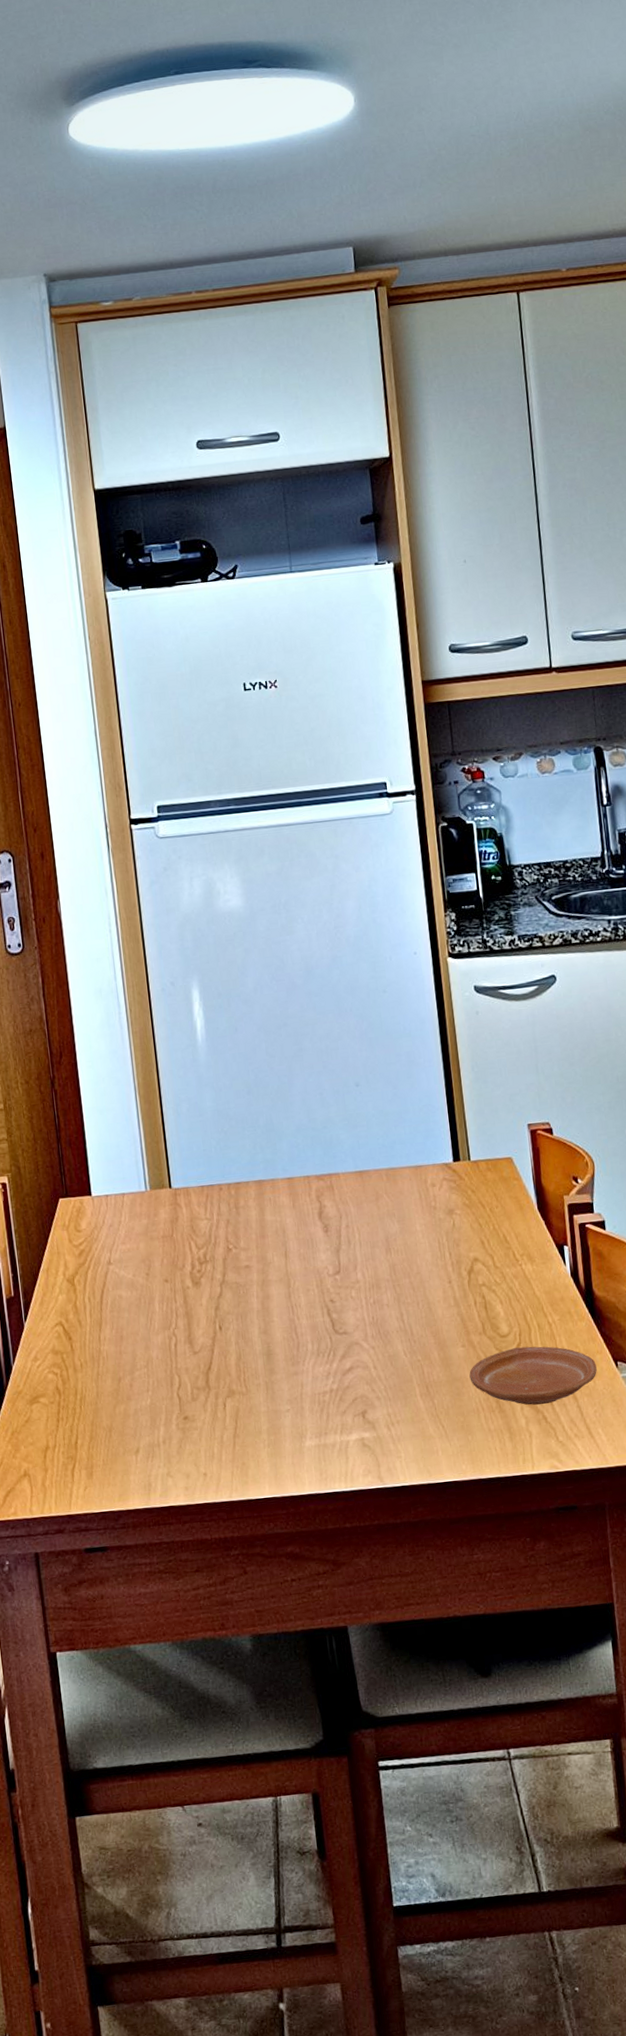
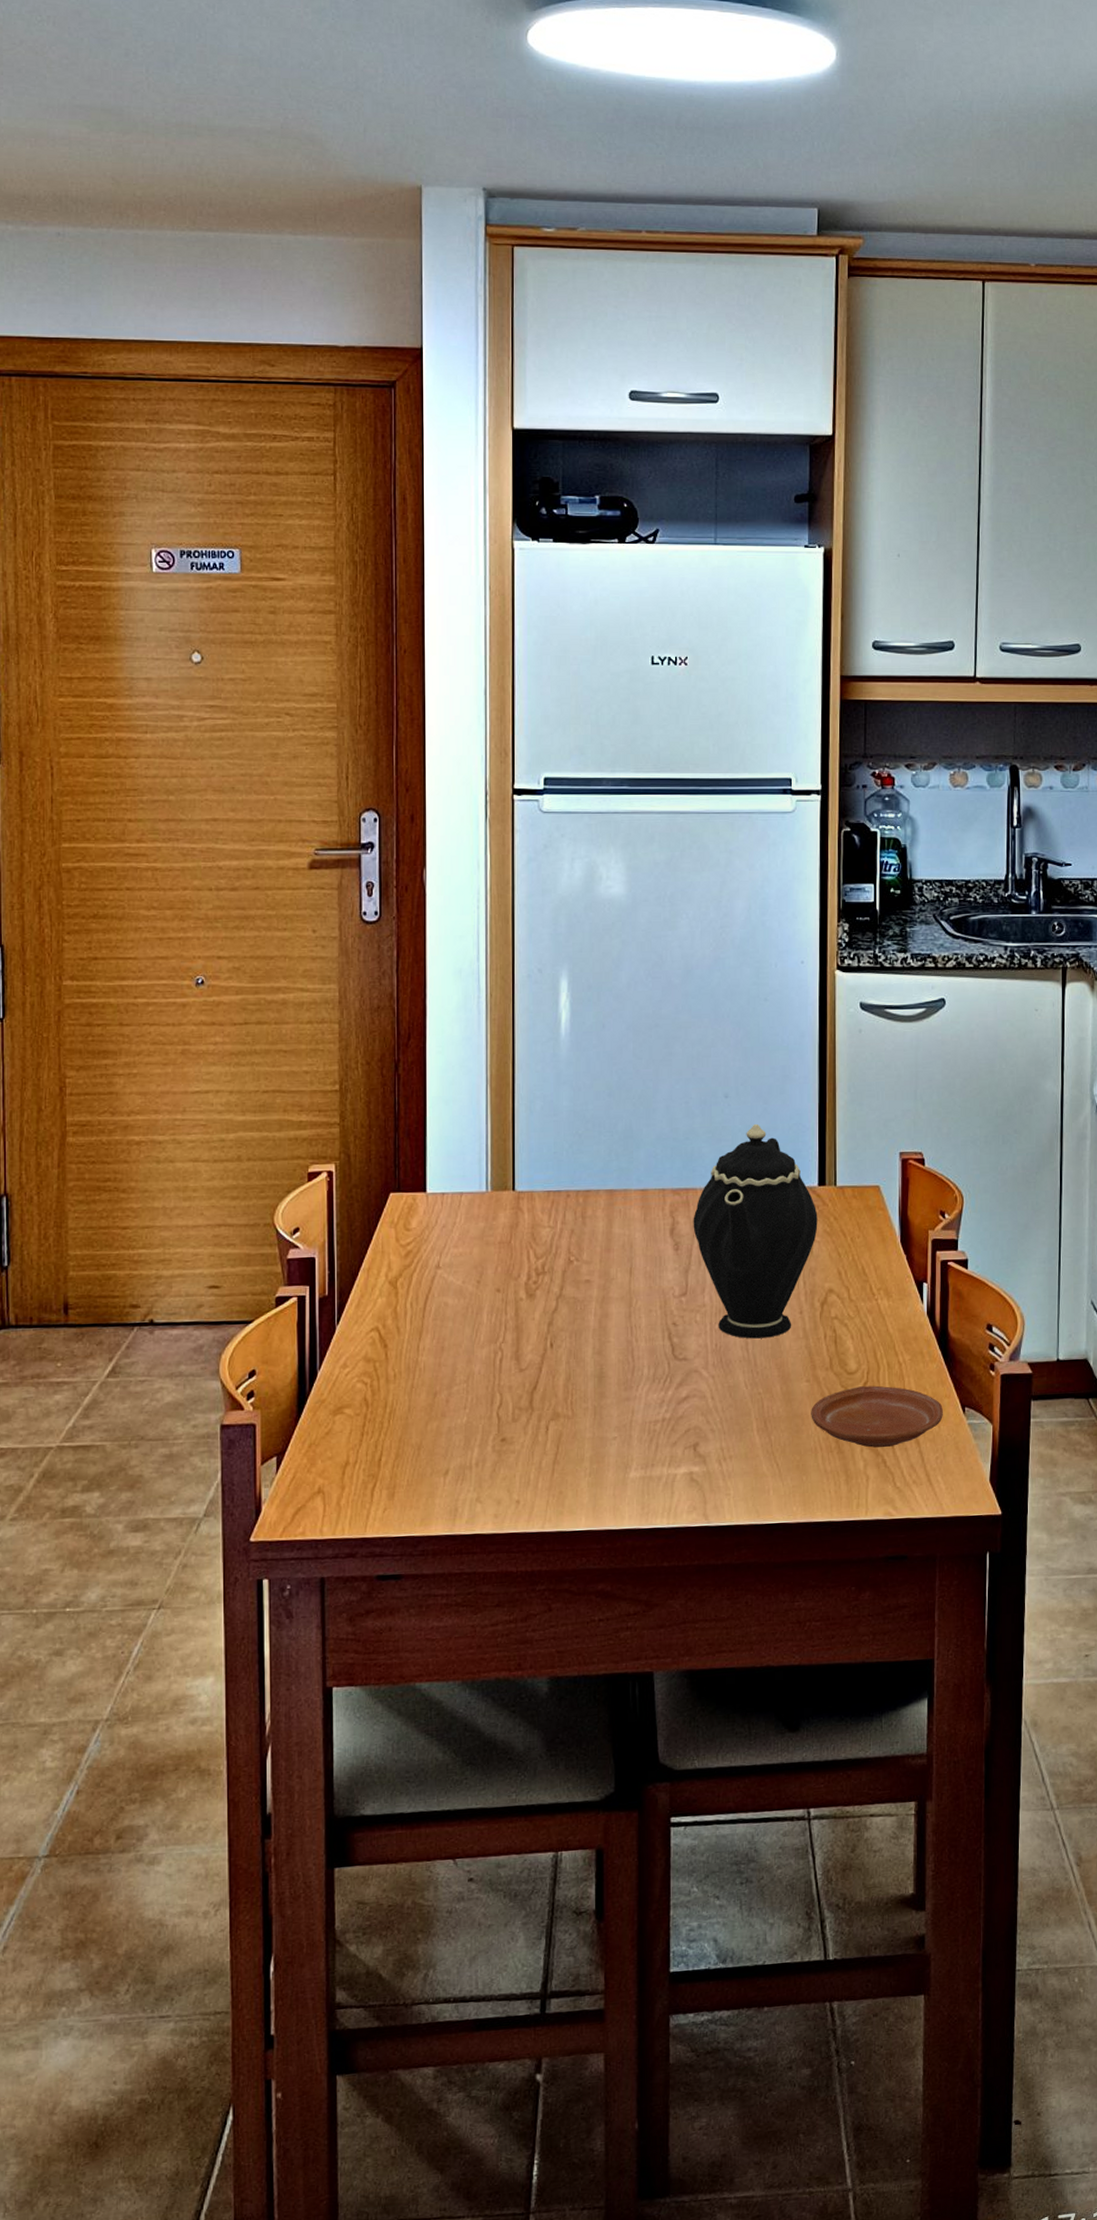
teapot: none [338,1108,457,1310] -> present [693,1123,818,1339]

